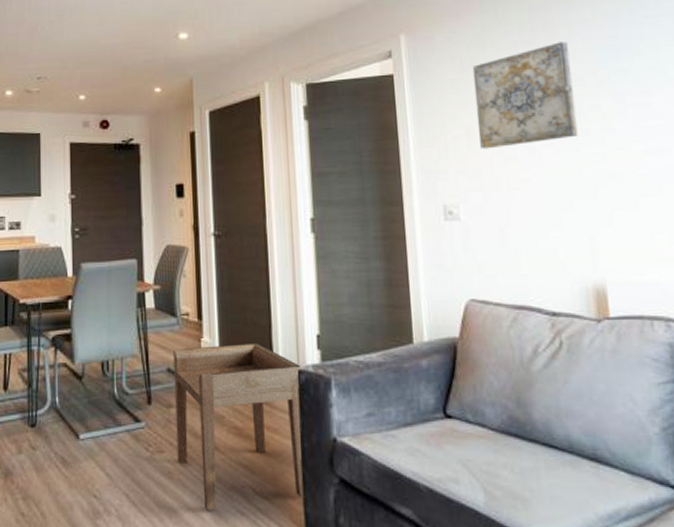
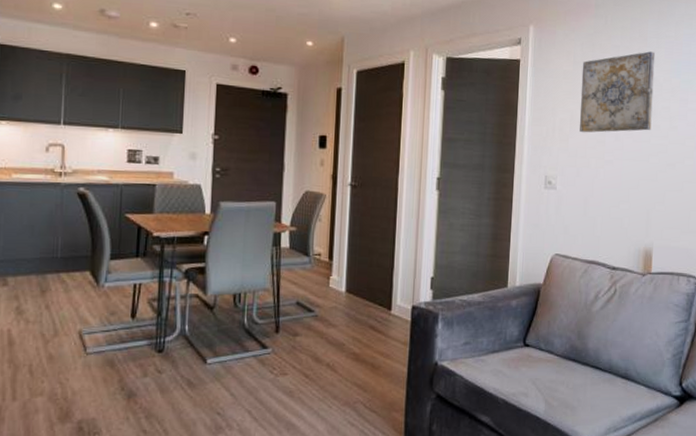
side table: present [173,342,305,511] -> none [299,281,415,423]

